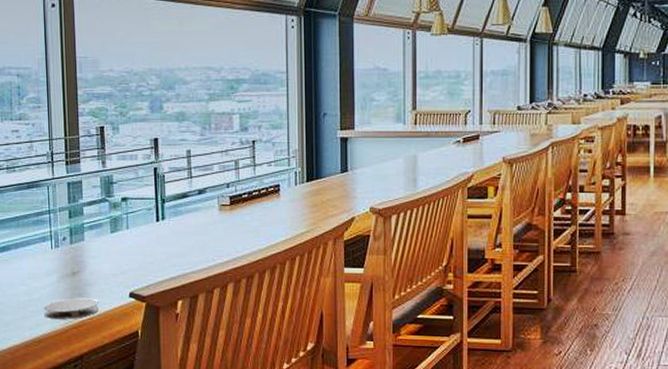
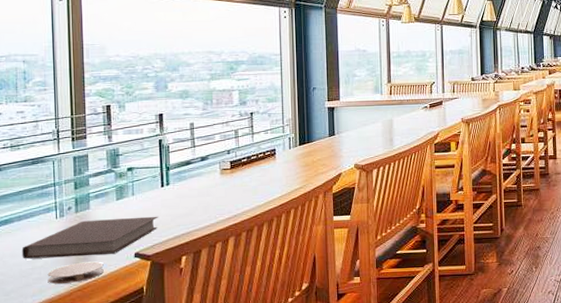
notebook: none [19,253,154,292] -> present [21,216,159,259]

